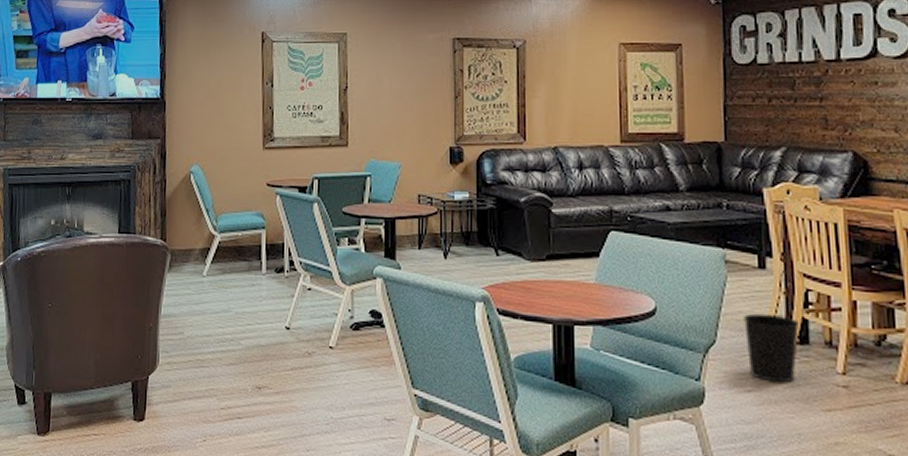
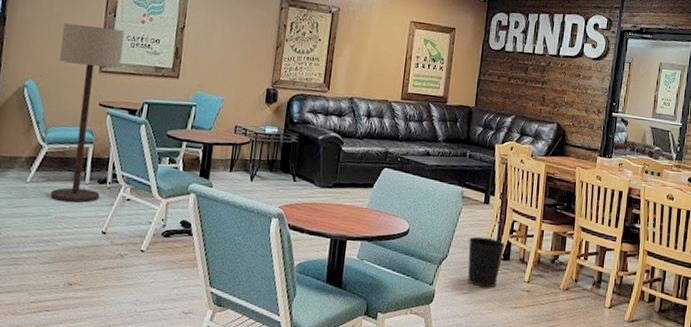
floor lamp: none [221,99,285,295] -> present [50,23,124,203]

